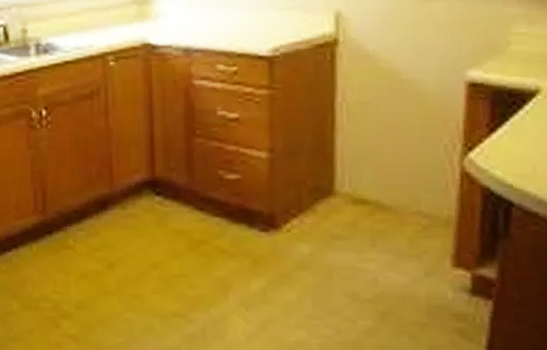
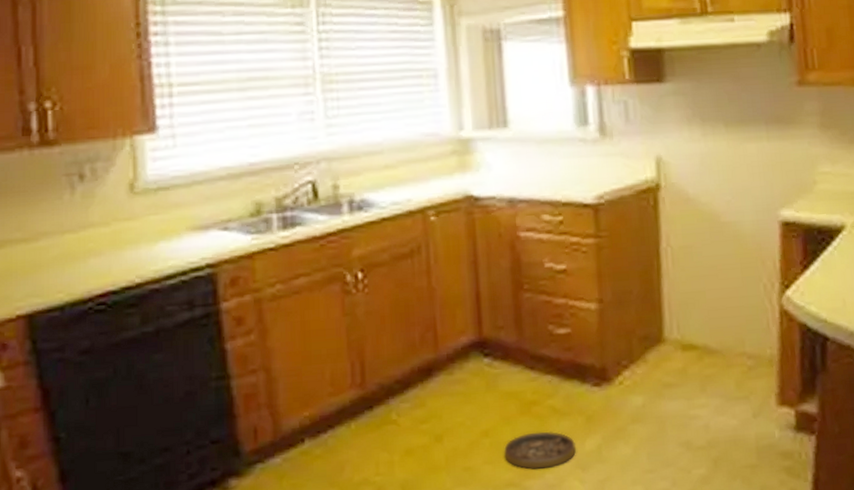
pet bowl: none [172,269,241,304] -> present [504,431,576,469]

